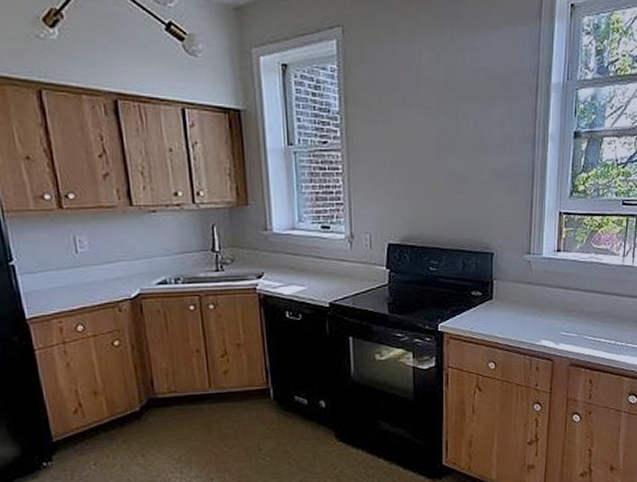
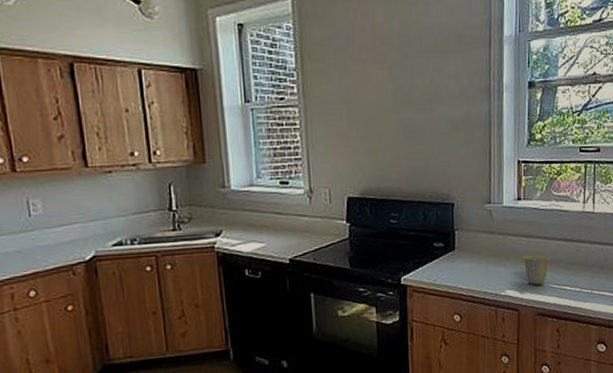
cup: none [558,306,587,336] -> present [521,255,551,285]

